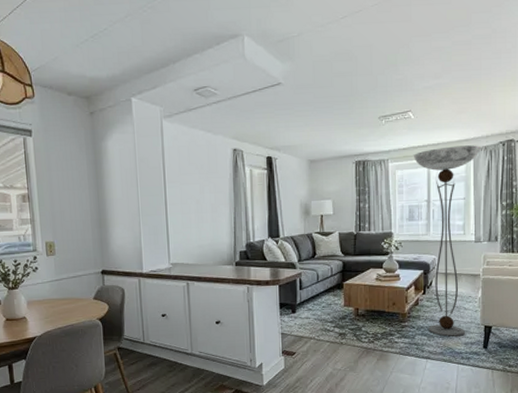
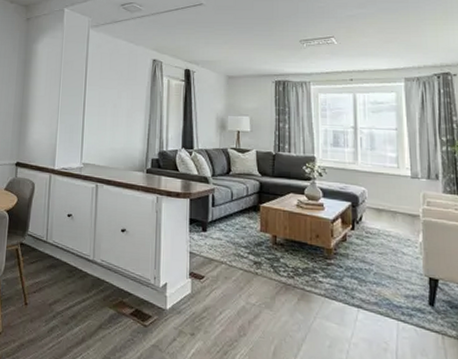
floor lamp: present [414,145,480,337] -> none [338,74,412,286]

